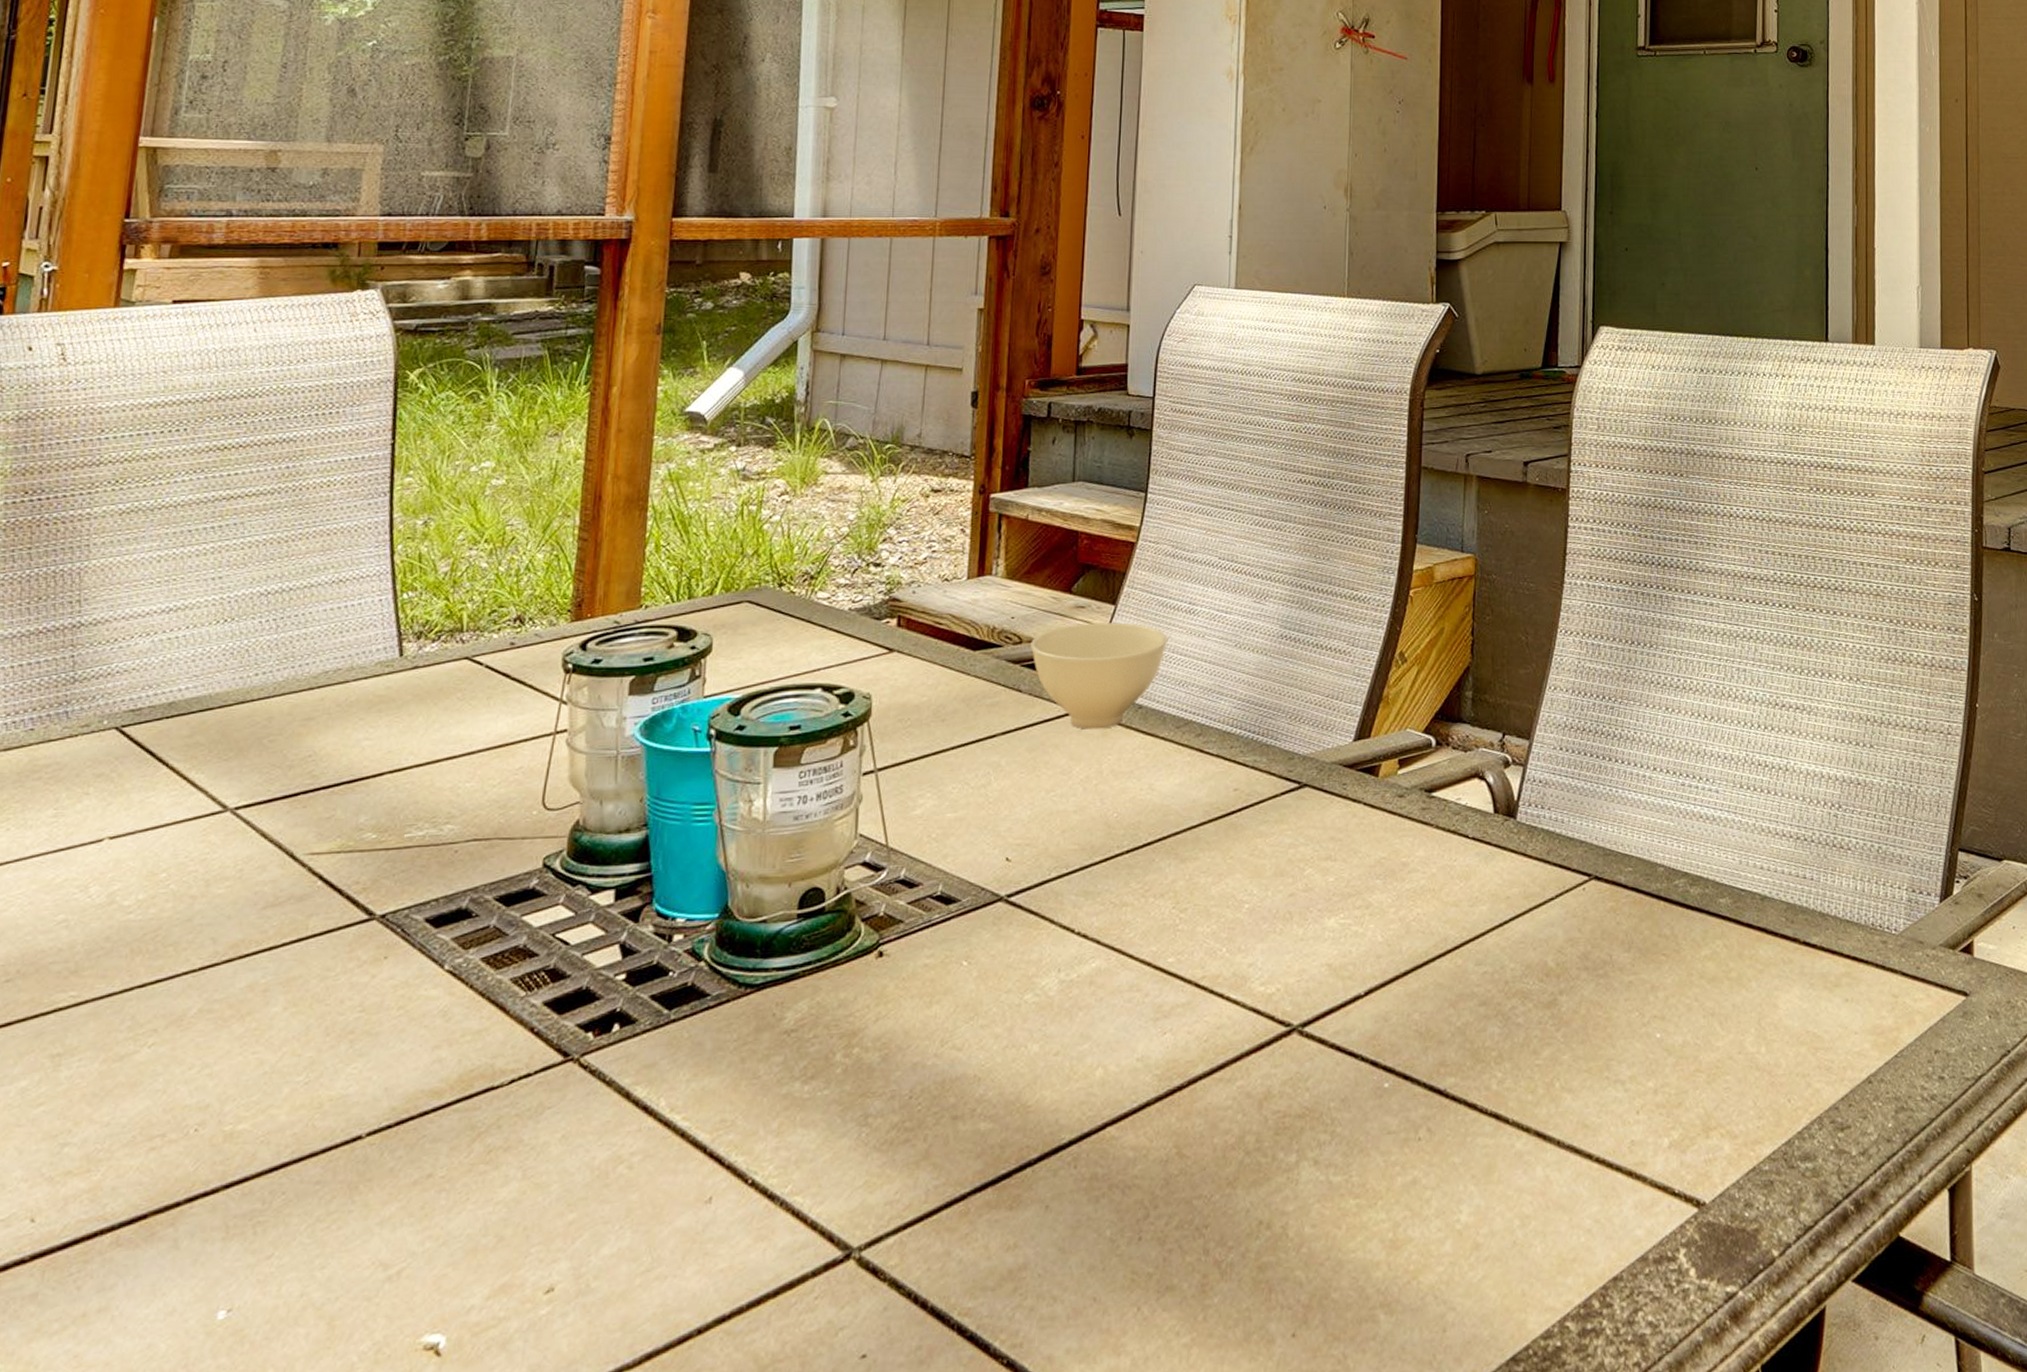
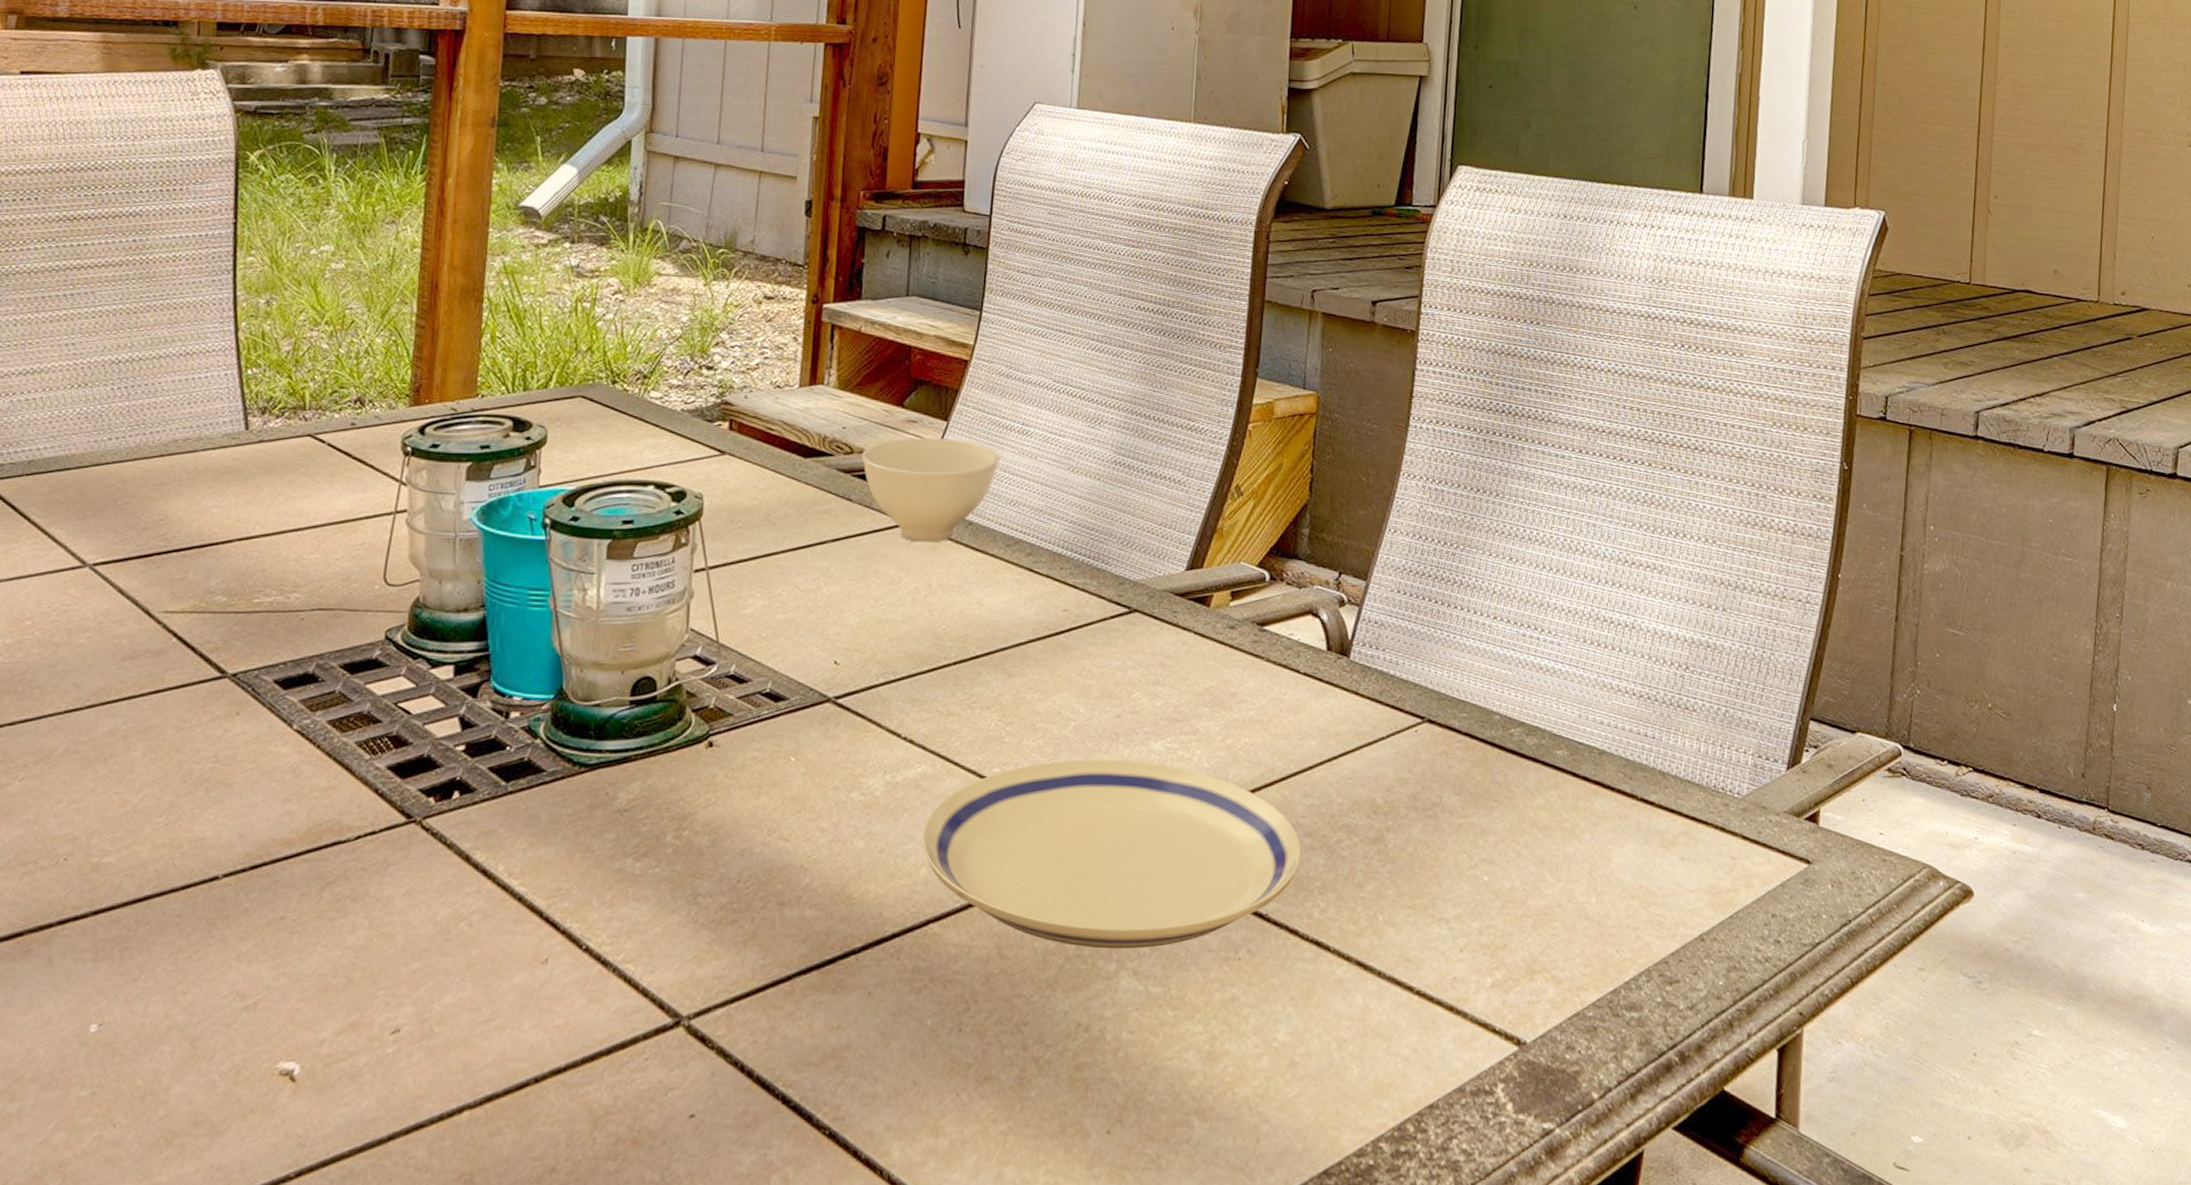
plate: none [1098,940,1477,1140] -> present [922,760,1302,949]

